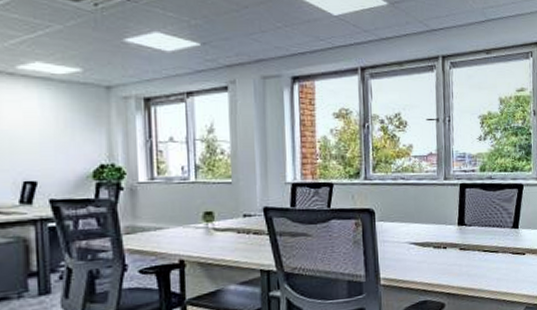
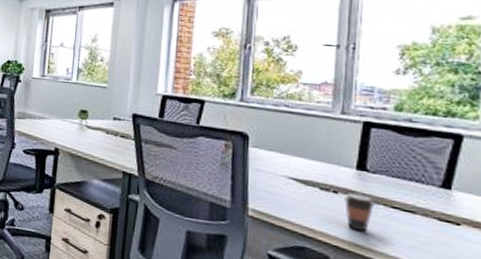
coffee cup: none [450,246,473,277] -> present [343,193,375,232]

